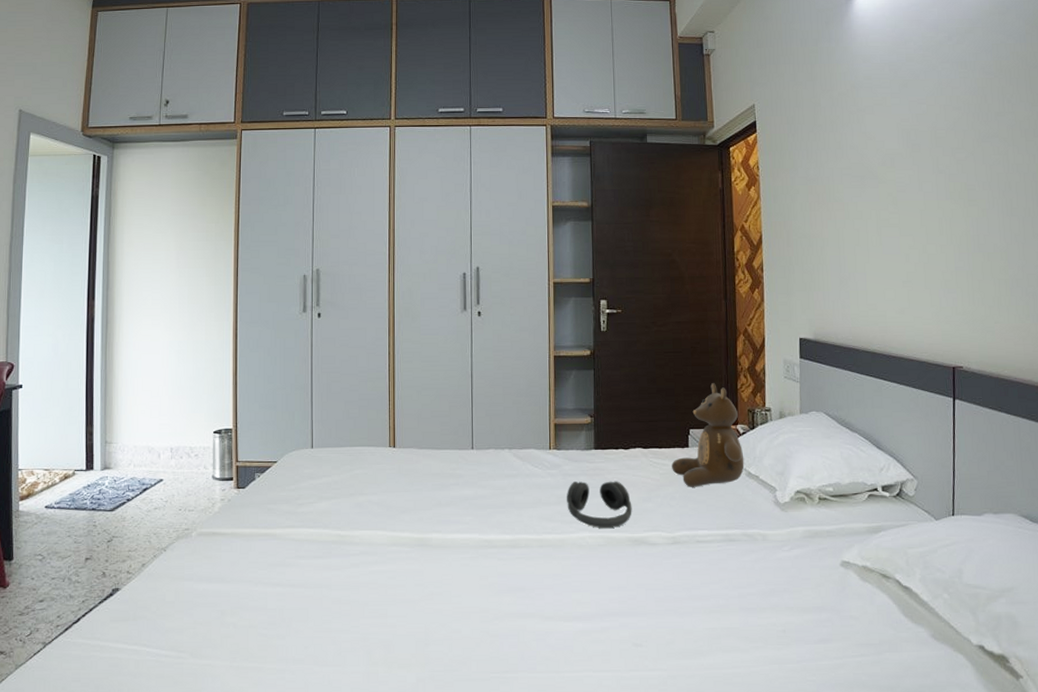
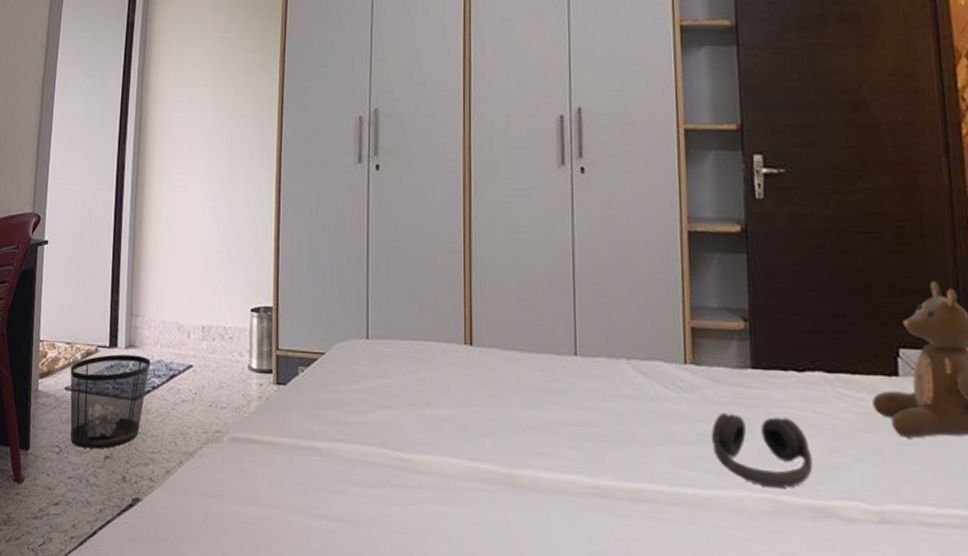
waste bin: none [49,475,125,554] -> present [70,354,151,449]

